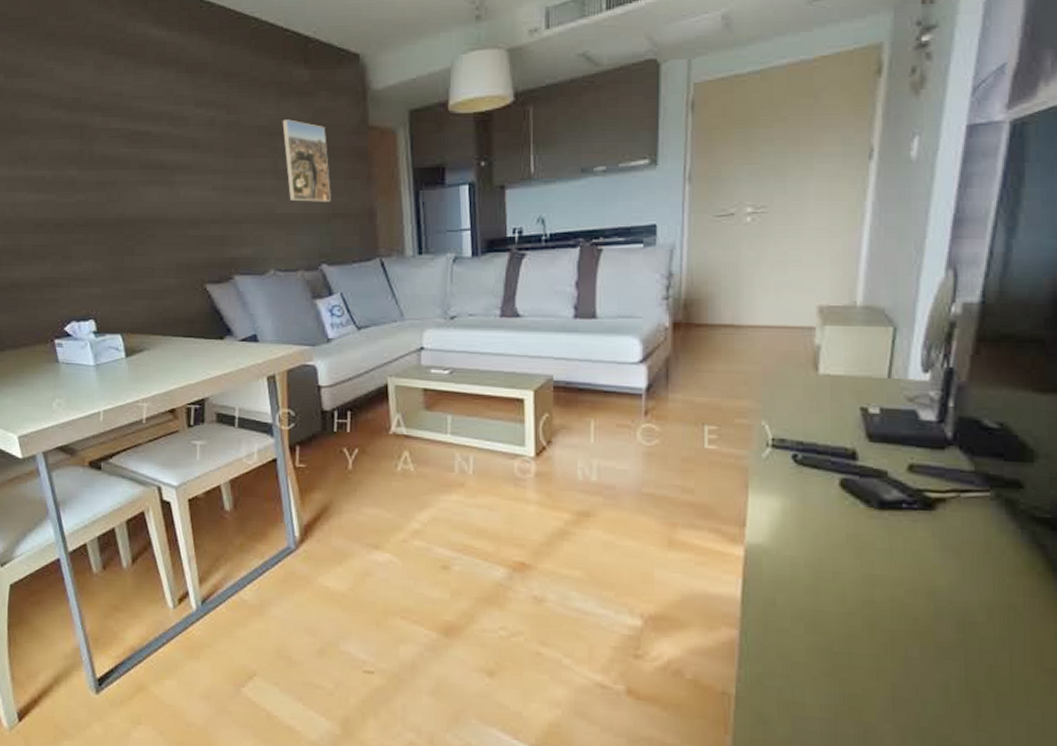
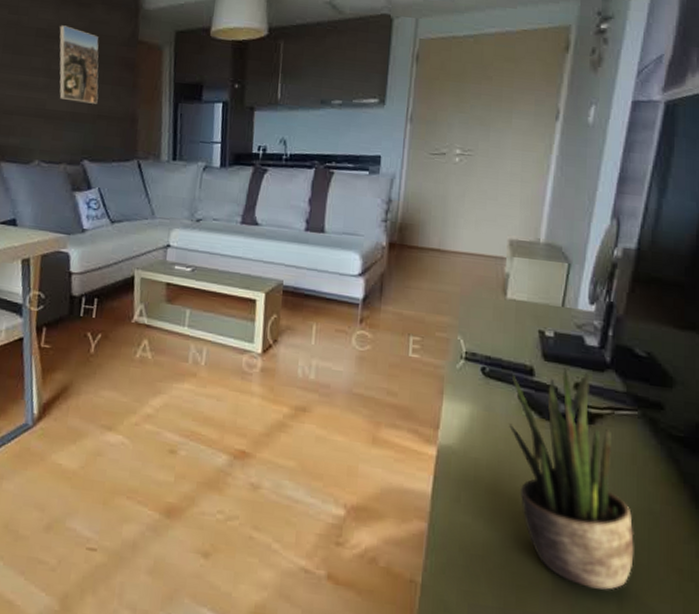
potted plant: none [829,448,992,696] -> present [509,368,634,590]

